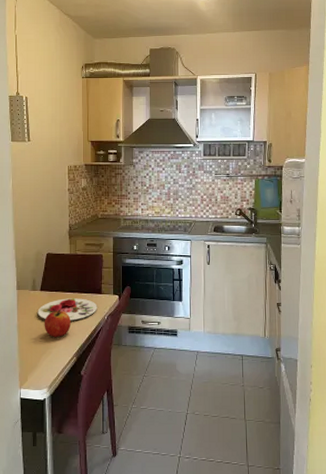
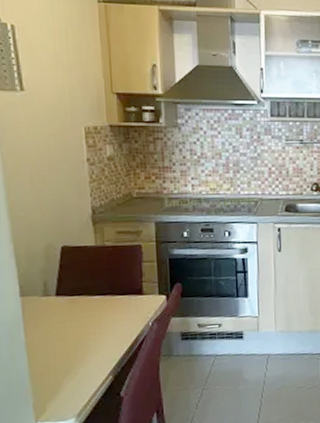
plate: present [37,298,98,321] -> none [53,302,138,332]
apple: present [44,310,71,337] -> none [64,318,103,354]

